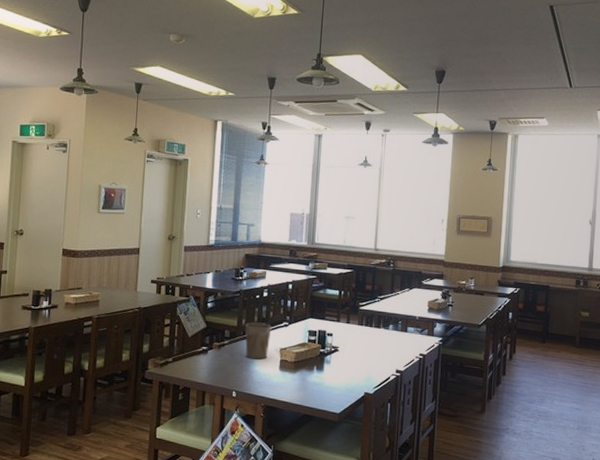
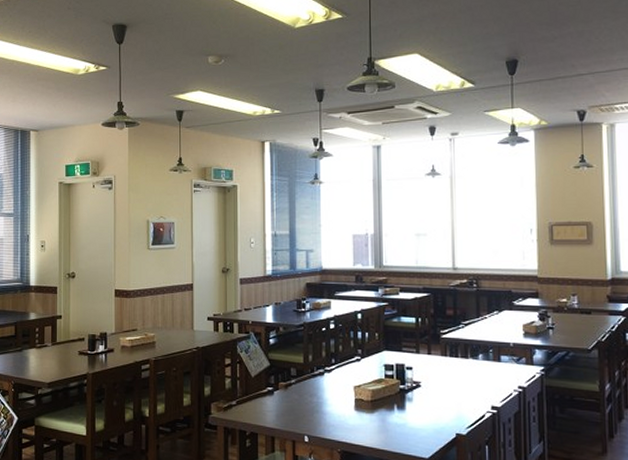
cup: present [245,322,272,360] -> none [313,358,342,399]

